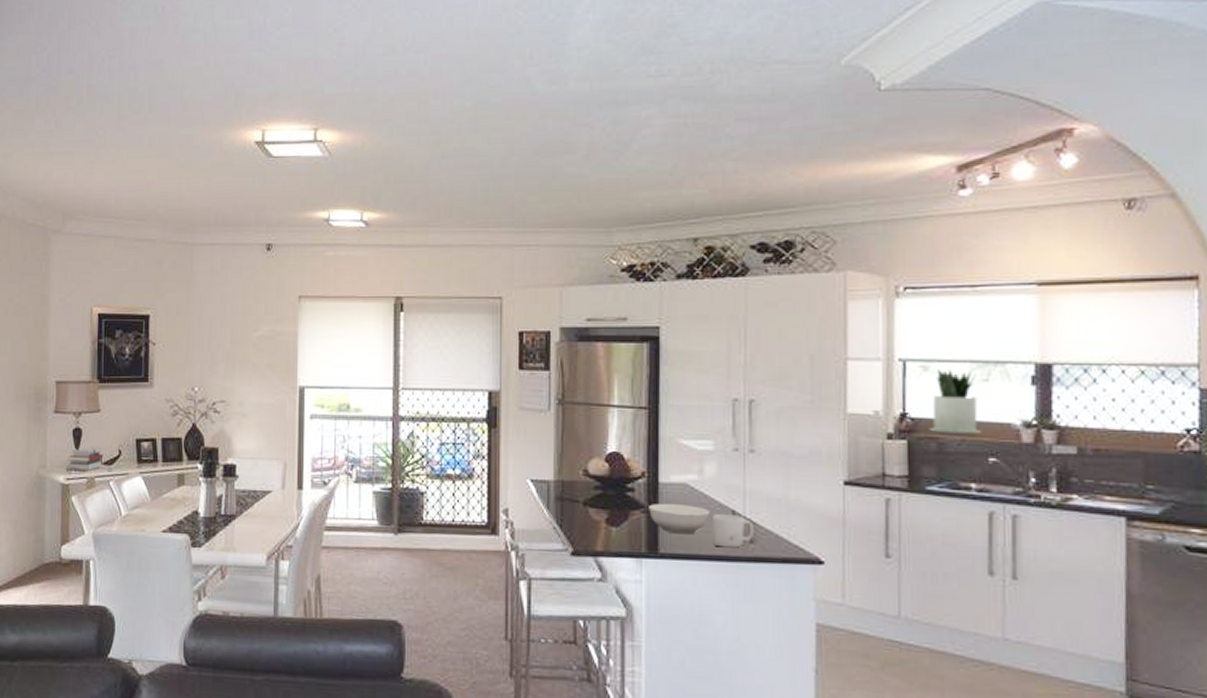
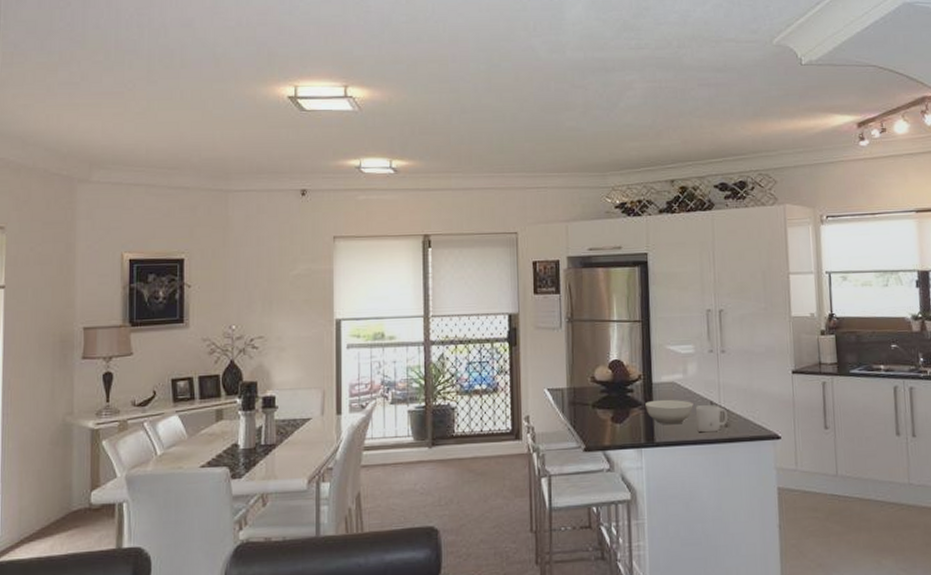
books: present [66,447,104,472] -> none [96,390,137,416]
planter: present [929,369,982,436] -> none [850,278,886,330]

